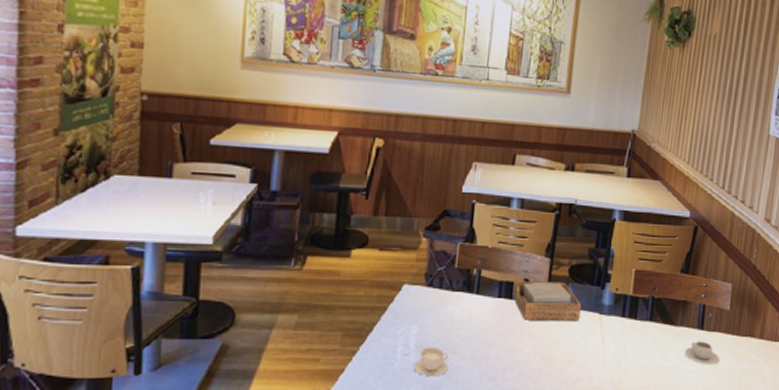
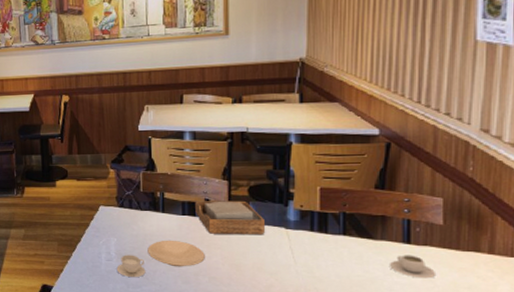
saucer: none [453,328,517,361] -> present [147,240,205,267]

